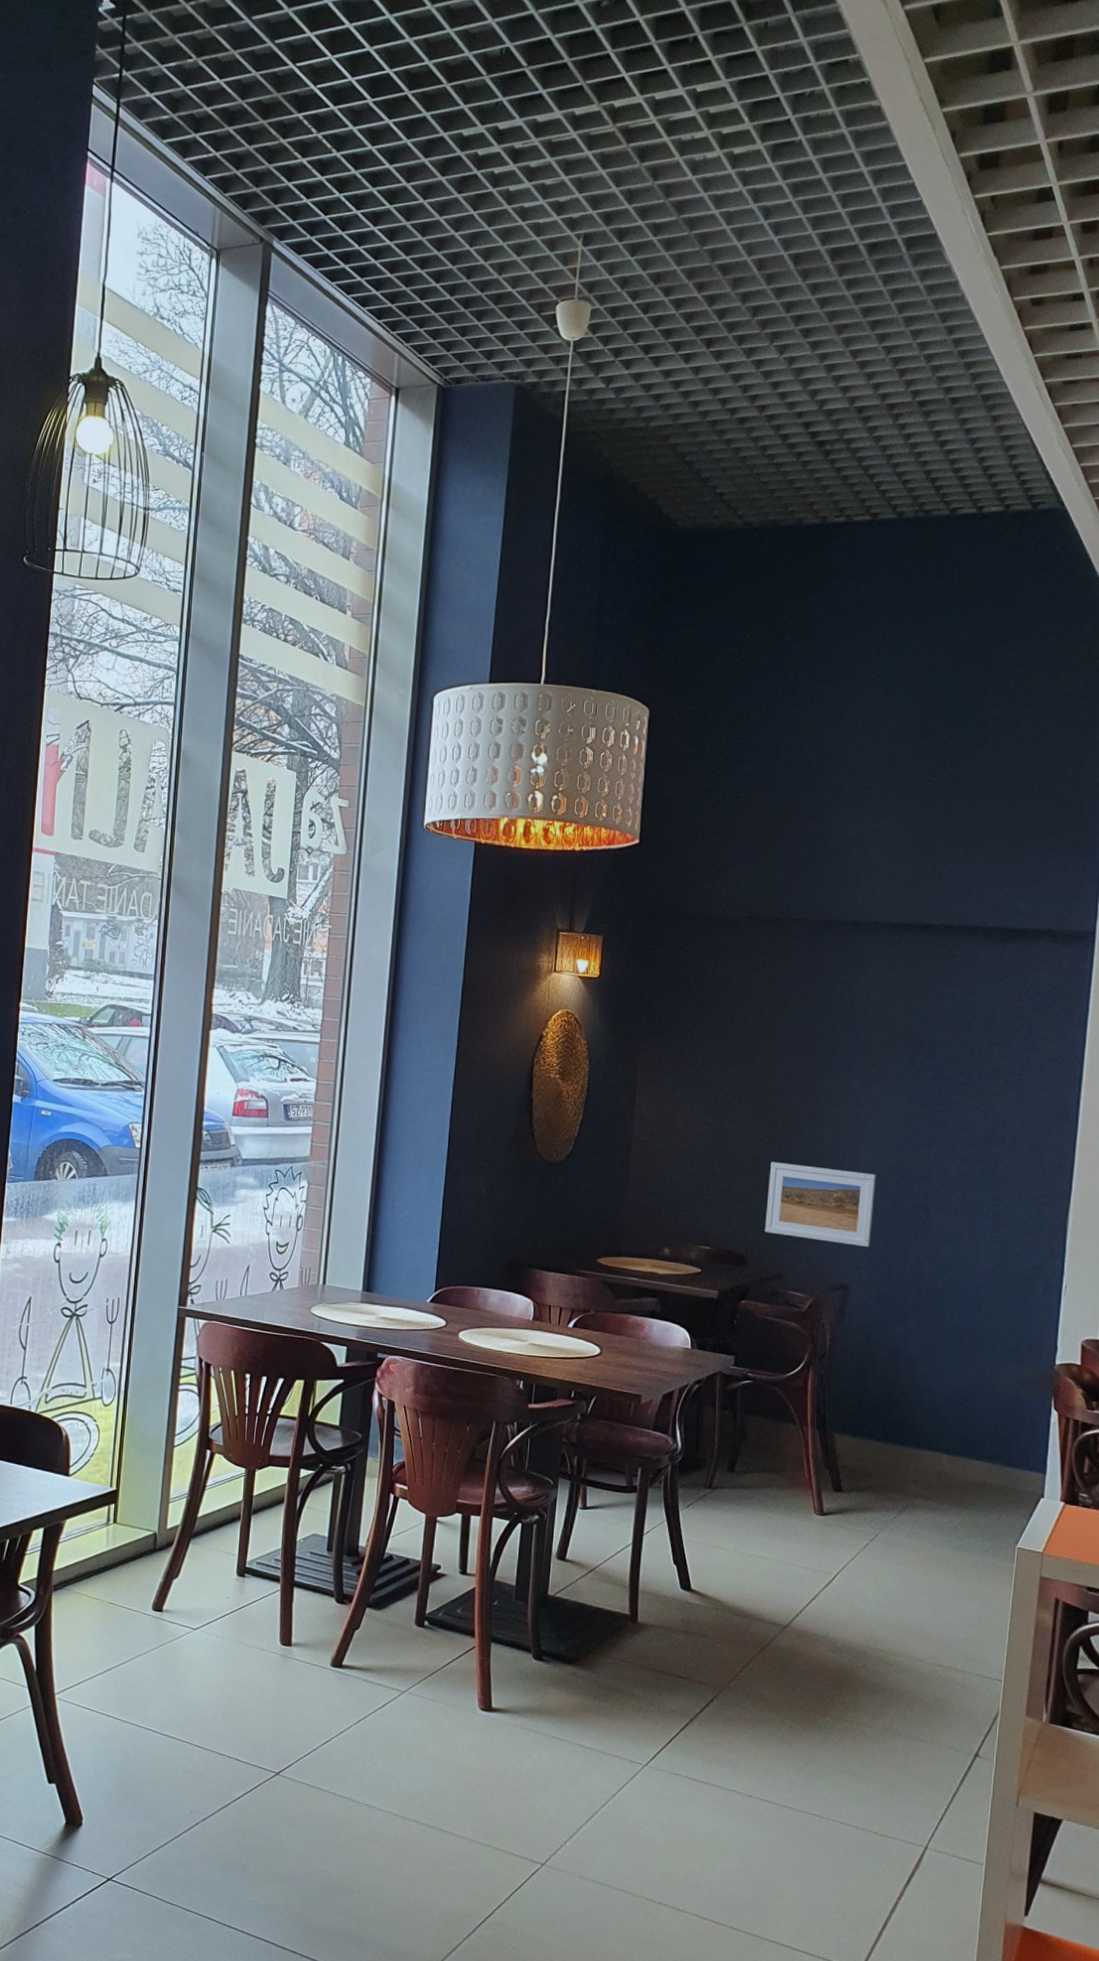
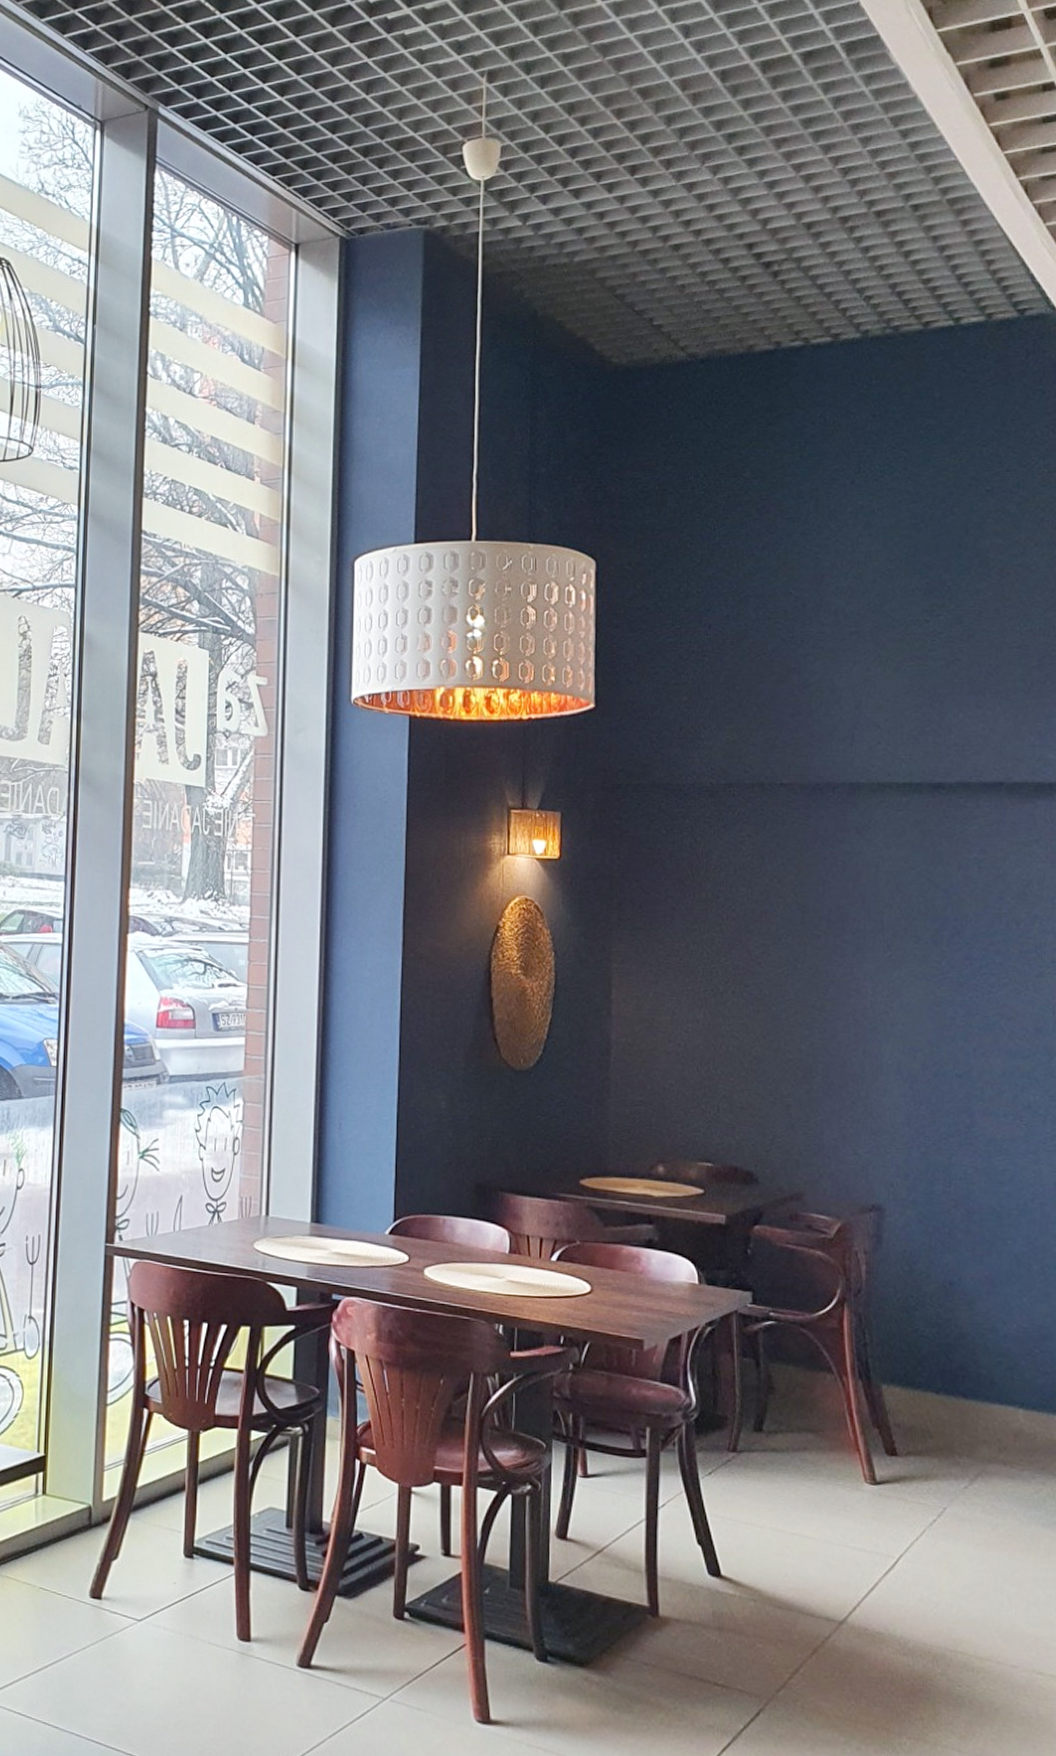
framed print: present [765,1162,876,1247] -> none [775,1062,906,1160]

